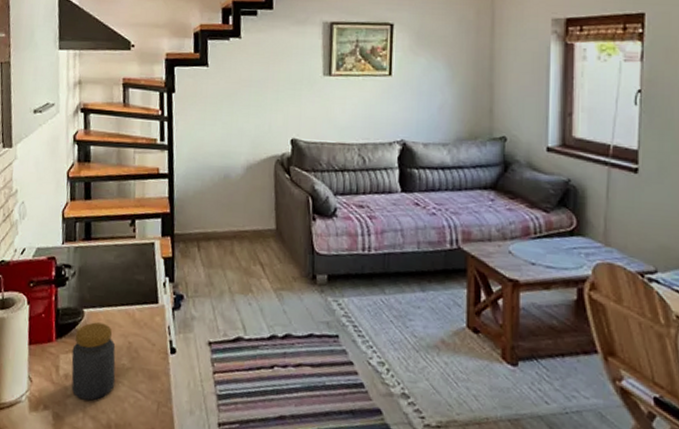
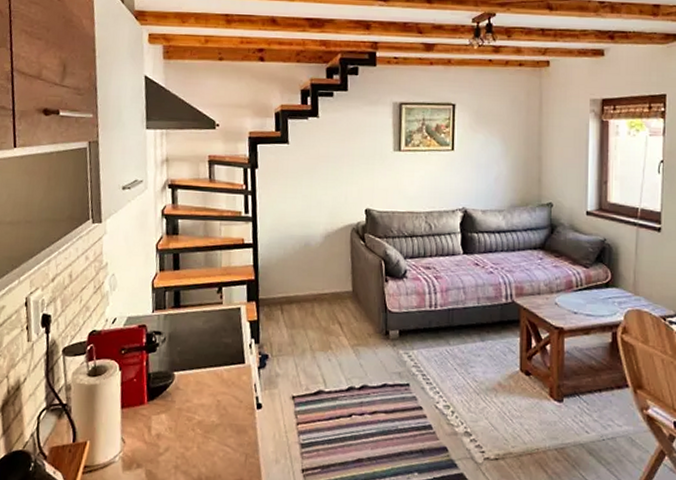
jar: present [71,322,116,401] -> none [163,384,206,457]

